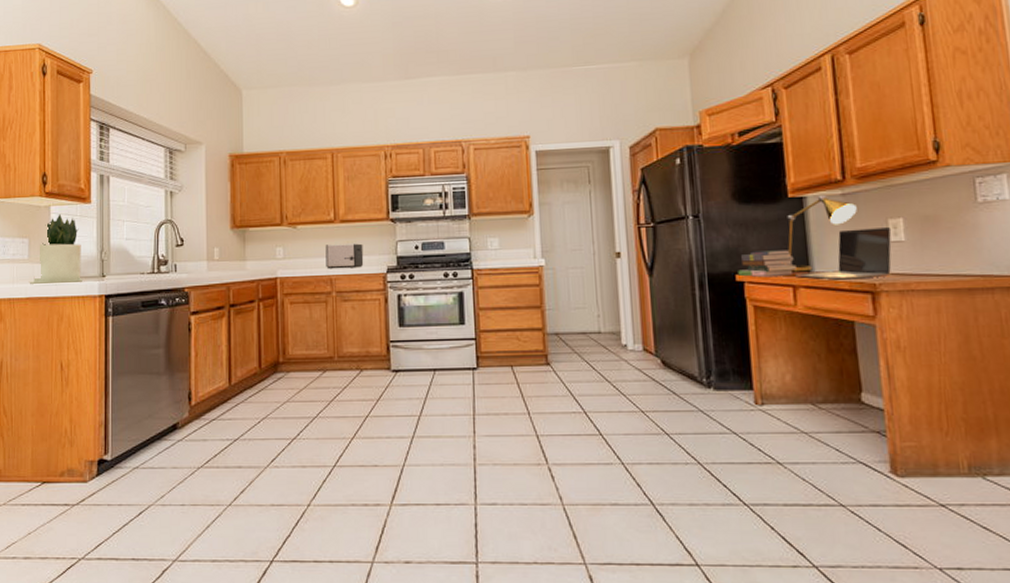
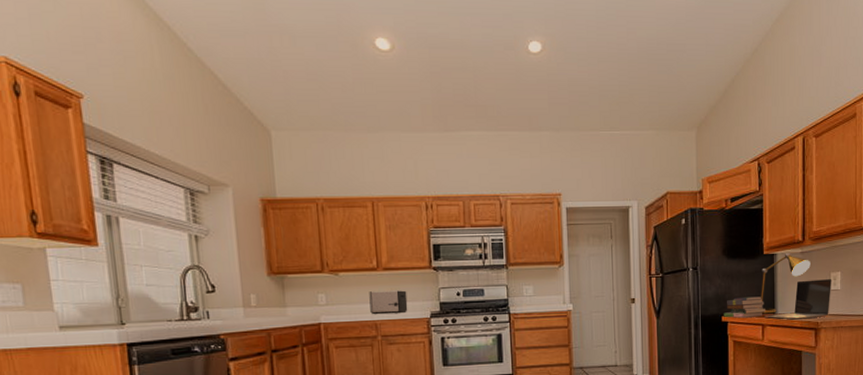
planter: present [29,213,85,286] -> none [28,257,100,336]

